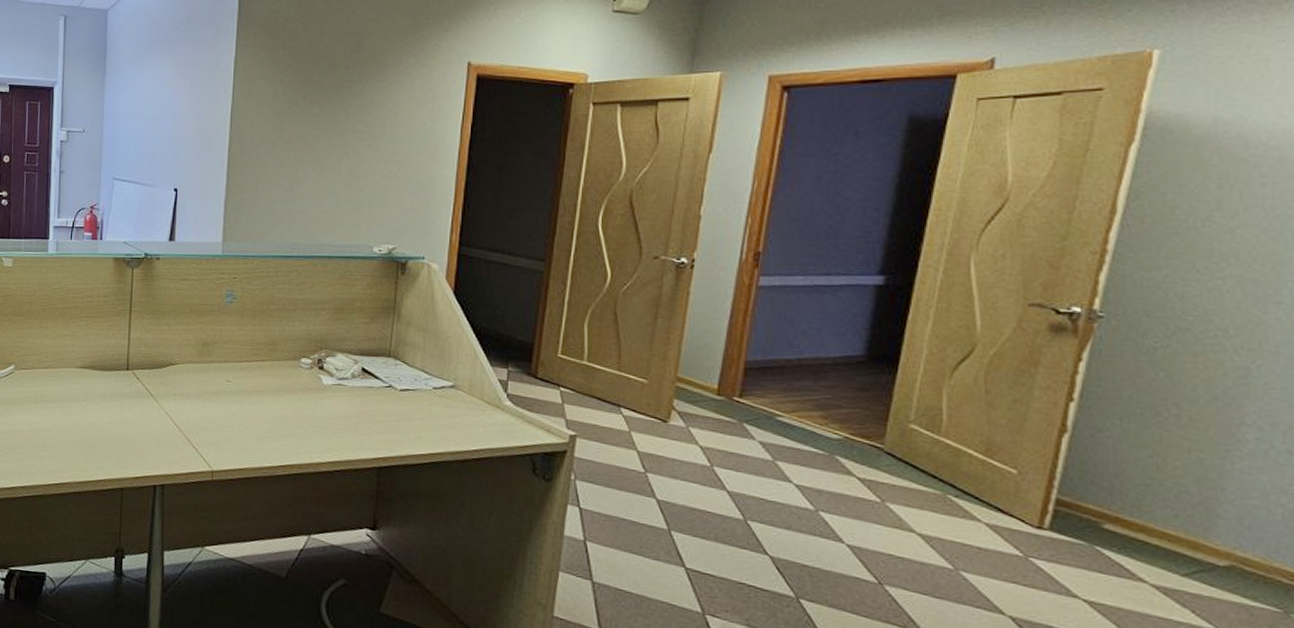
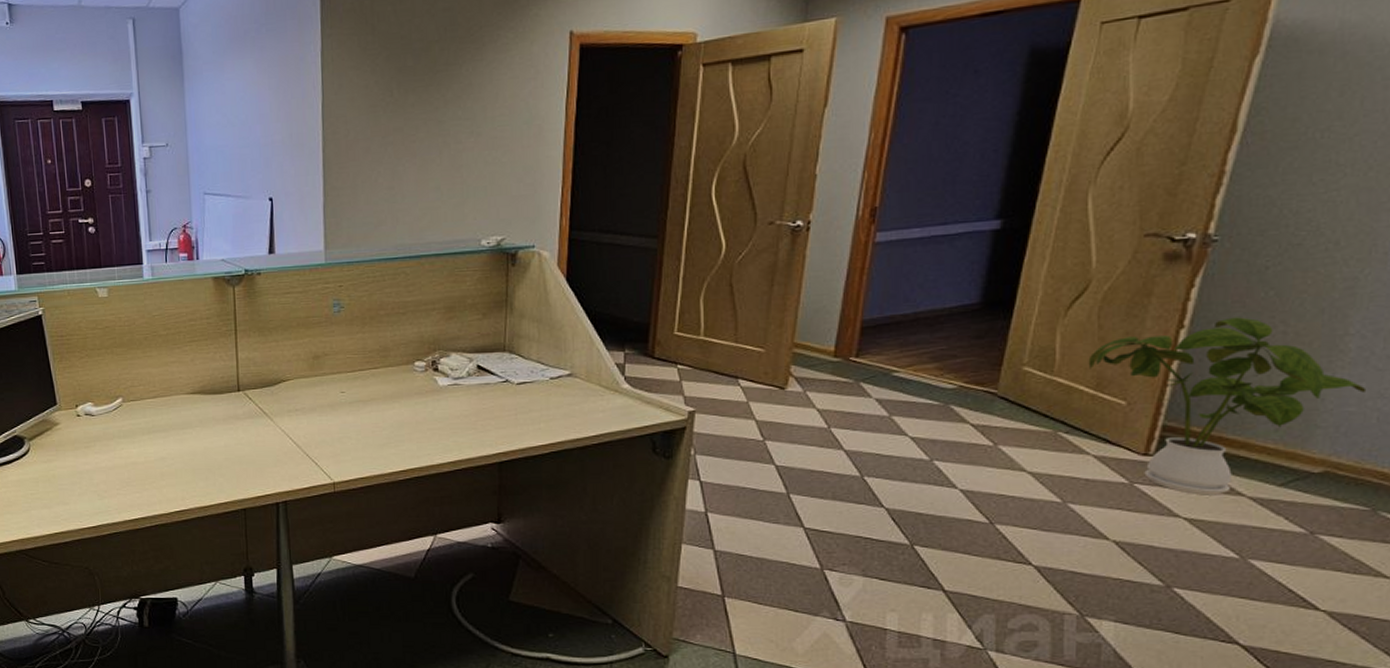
house plant: none [976,395,1269,579] -> present [1088,317,1367,495]

